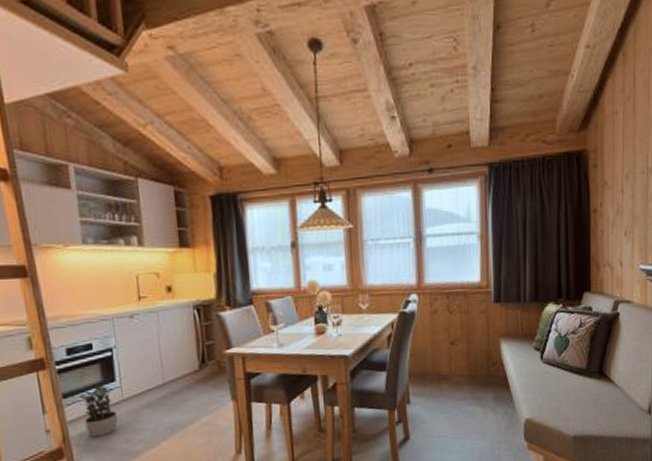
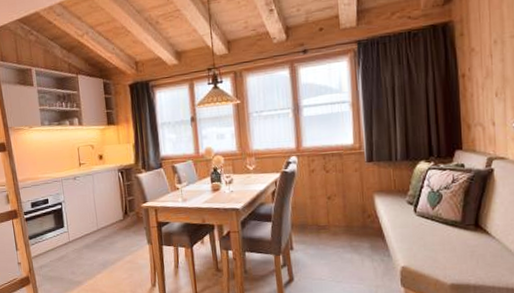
potted plant: present [79,383,119,438] -> none [40,229,67,269]

